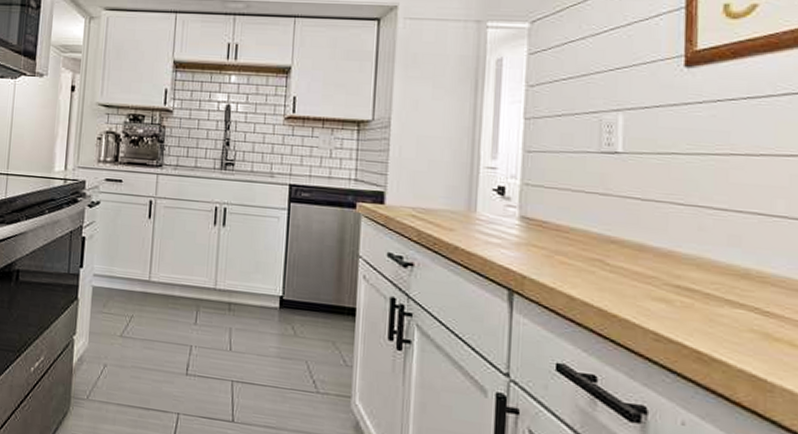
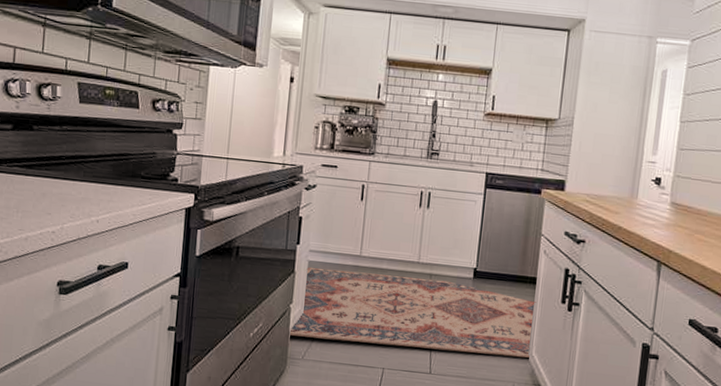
rug: none [74,293,358,407] -> present [290,266,537,358]

